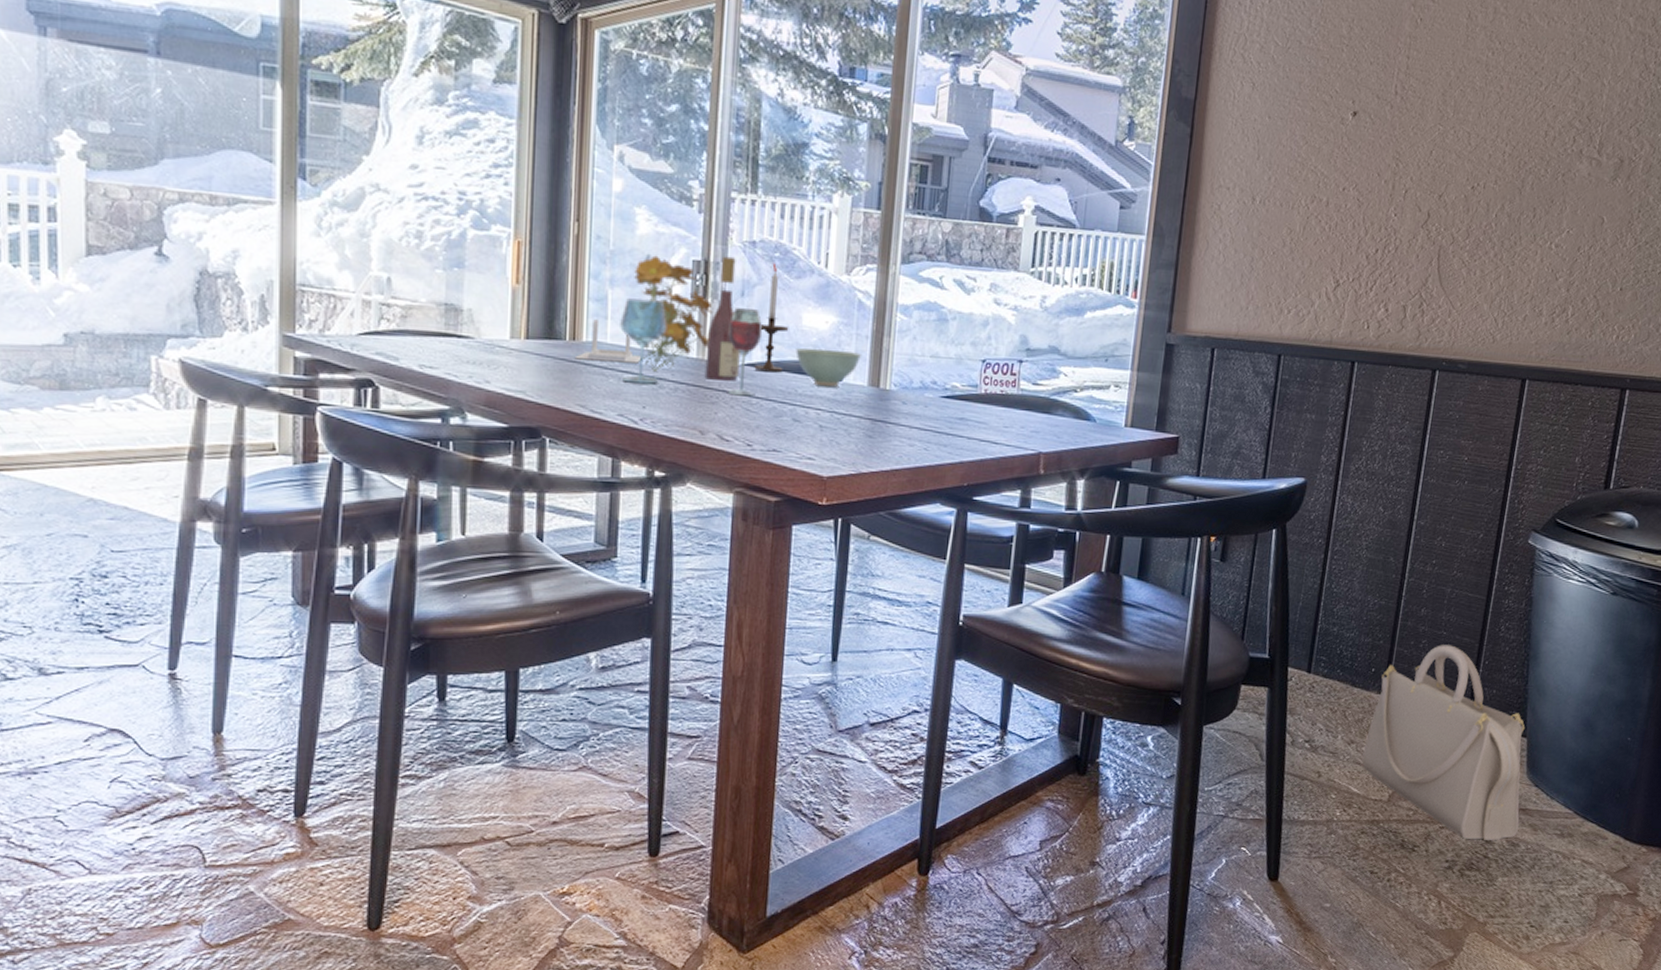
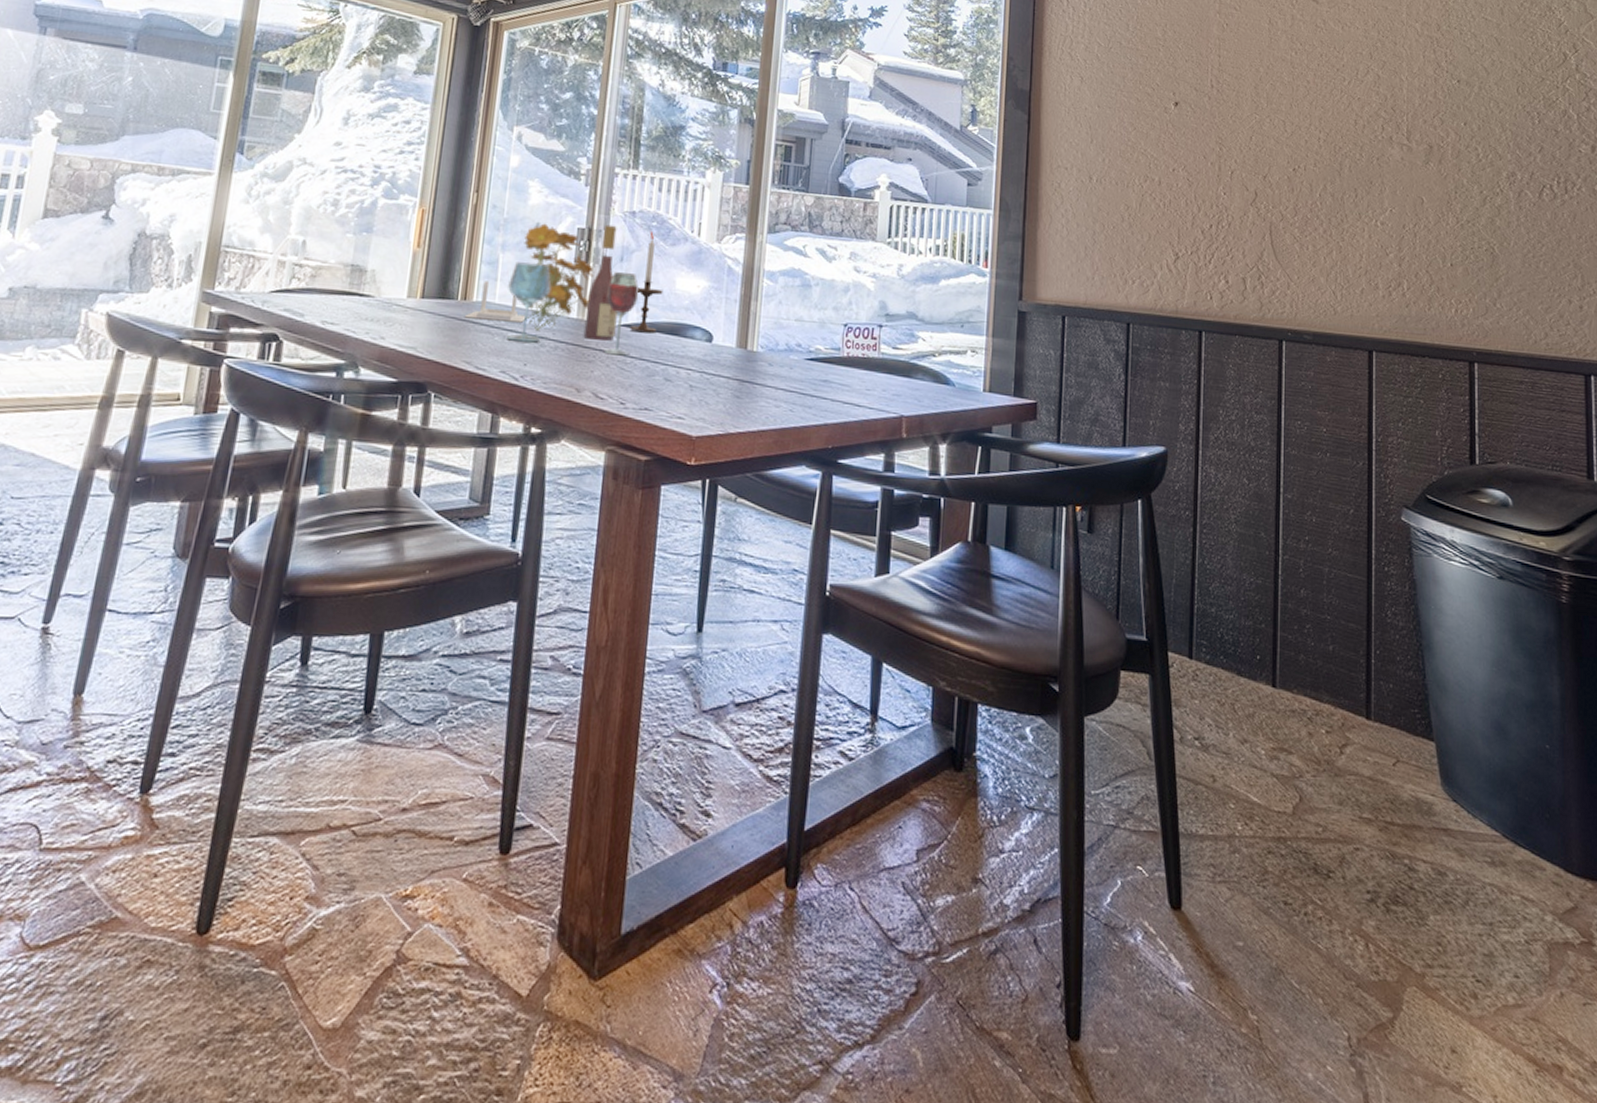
bowl: present [795,348,862,386] -> none [669,310,731,347]
handbag: present [1362,645,1525,840] -> none [1258,630,1442,867]

